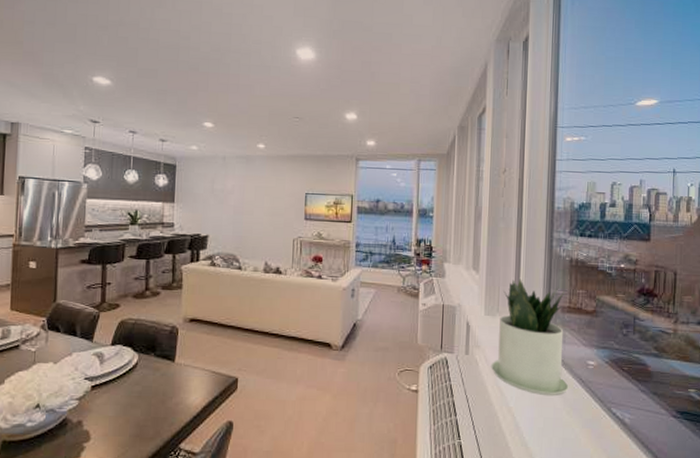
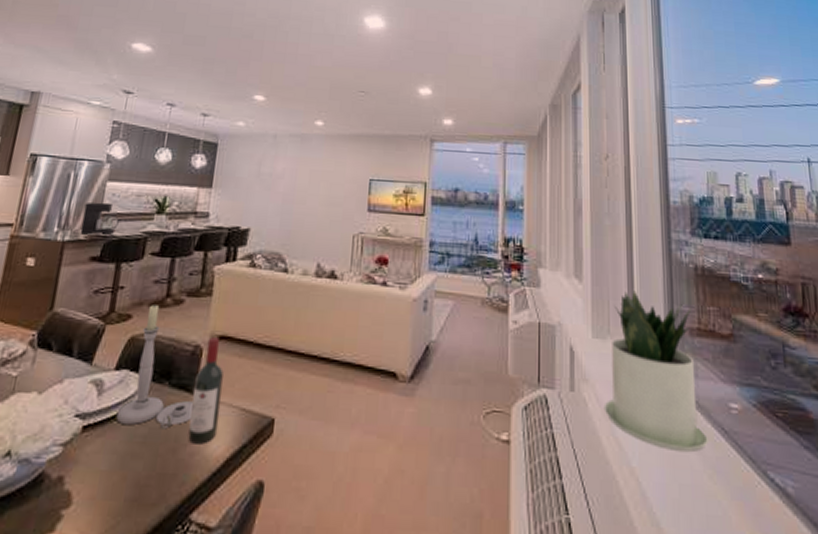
coffee maker: none [69,216,100,243] -> present [80,202,119,235]
candlestick: none [116,295,175,387] -> present [115,303,194,430]
wine bottle: none [173,320,197,397] -> present [188,337,224,444]

